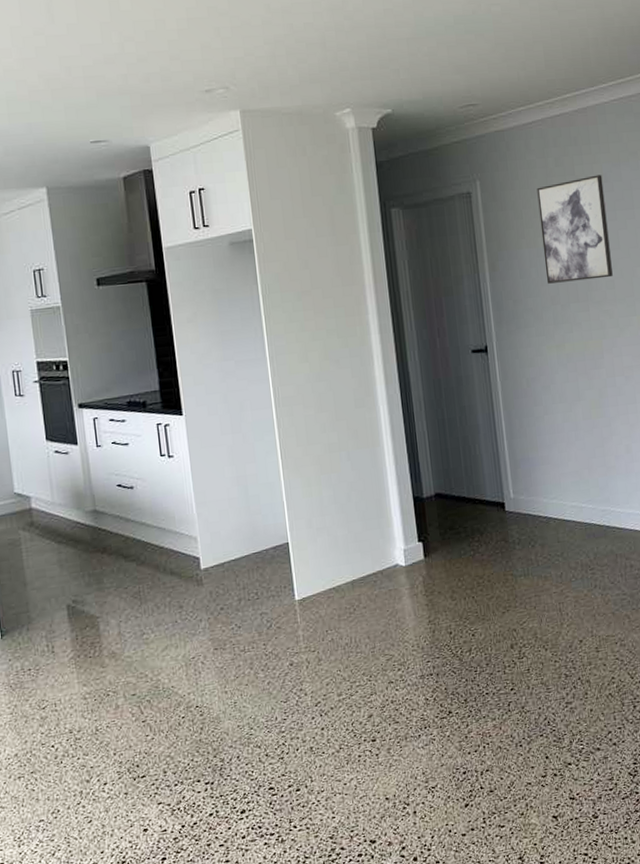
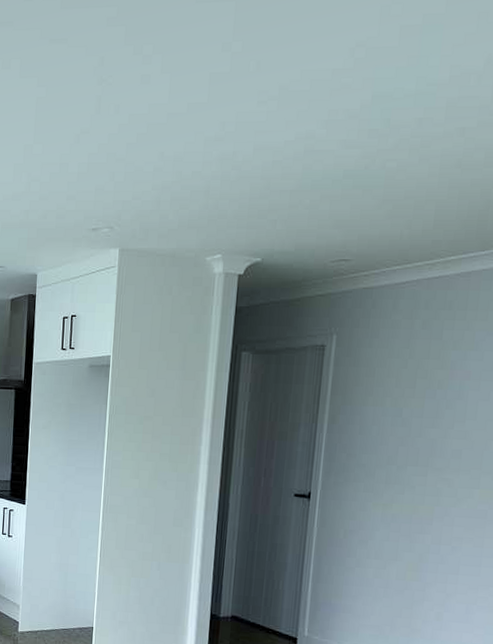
wall art: present [537,175,613,284] -> none [387,342,473,447]

